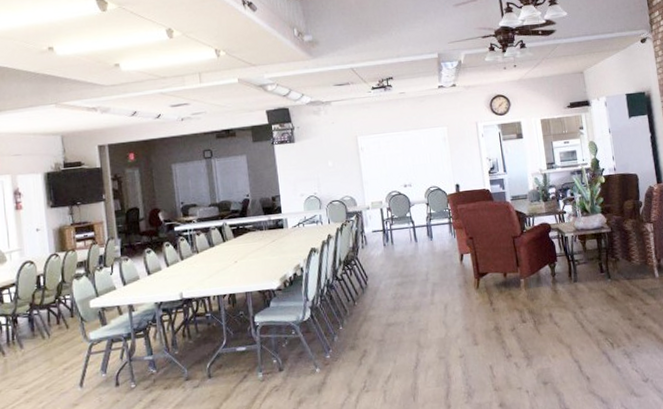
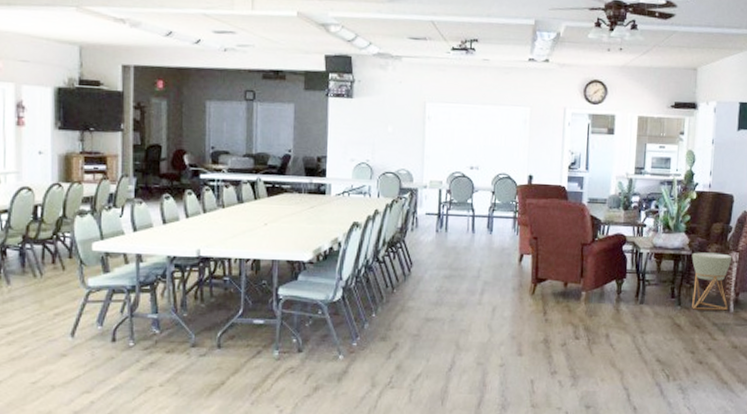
planter: none [611,226,653,281] -> present [692,252,732,311]

